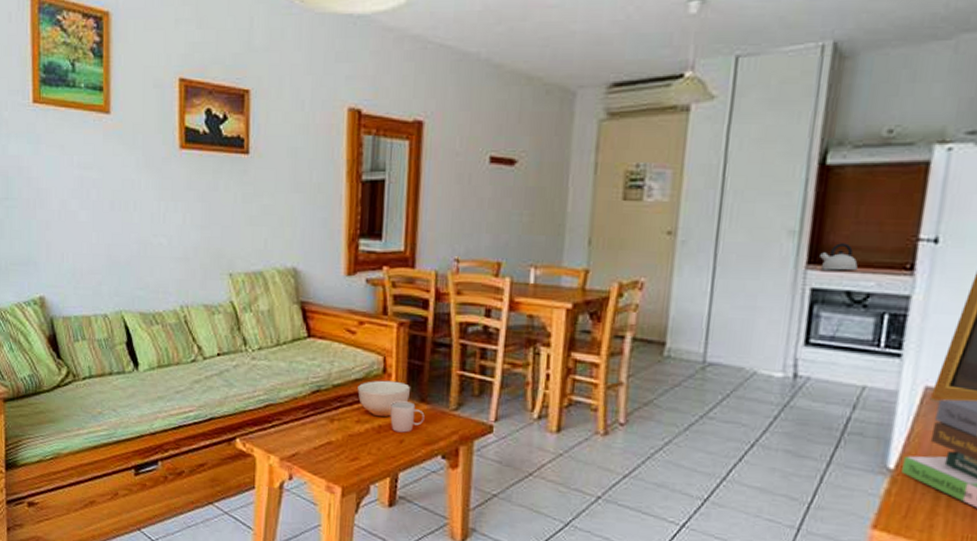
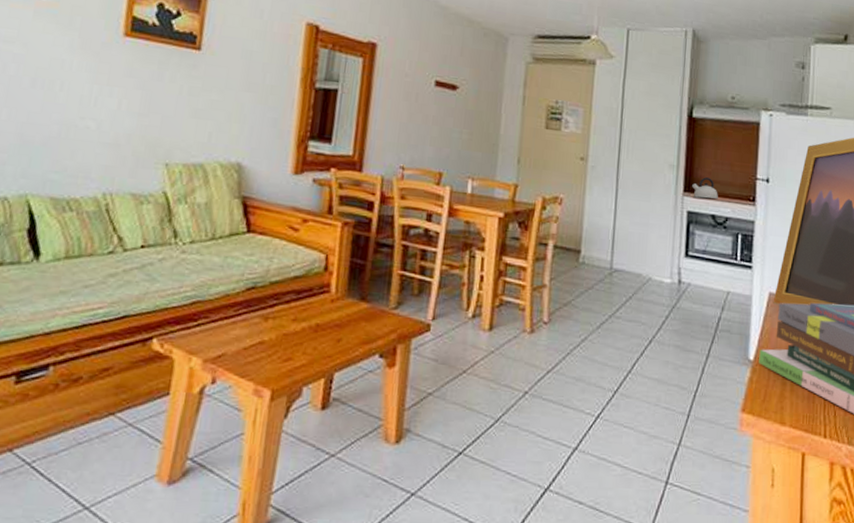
bowl: present [357,380,411,418] -> none [296,278,352,316]
mug: present [389,401,425,433] -> none [328,299,364,332]

